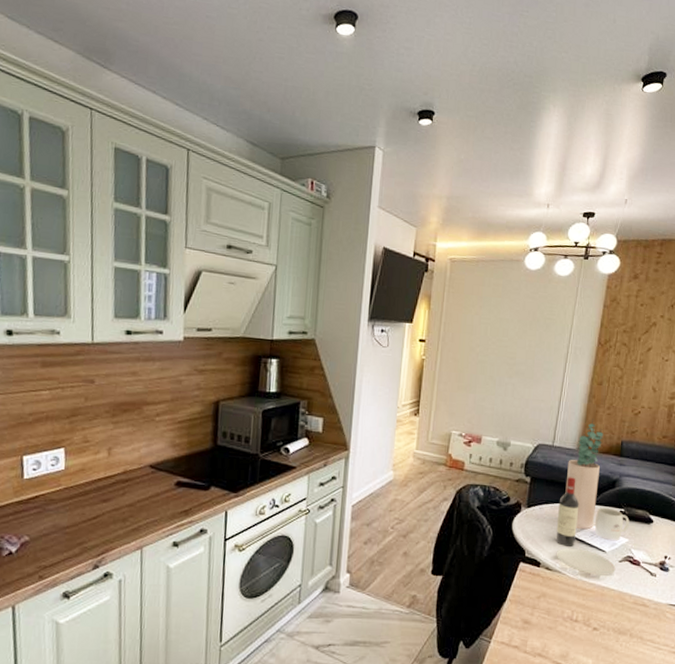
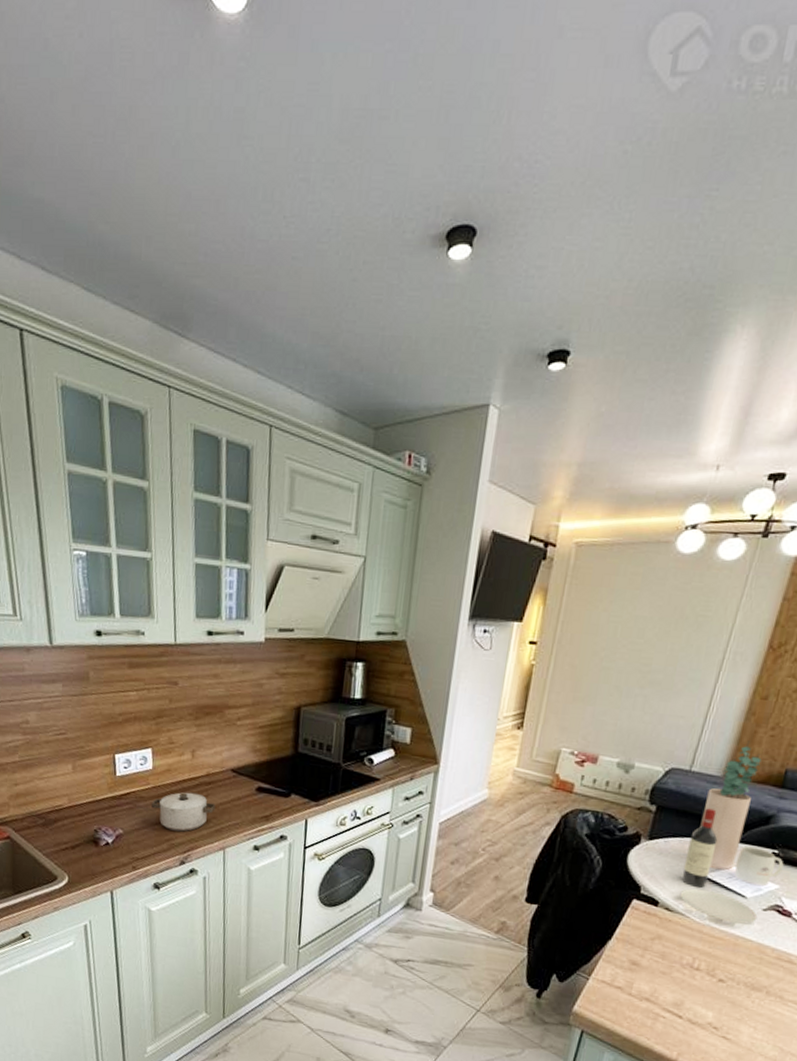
cooking pot: none [63,491,133,534] -> present [152,792,216,832]

